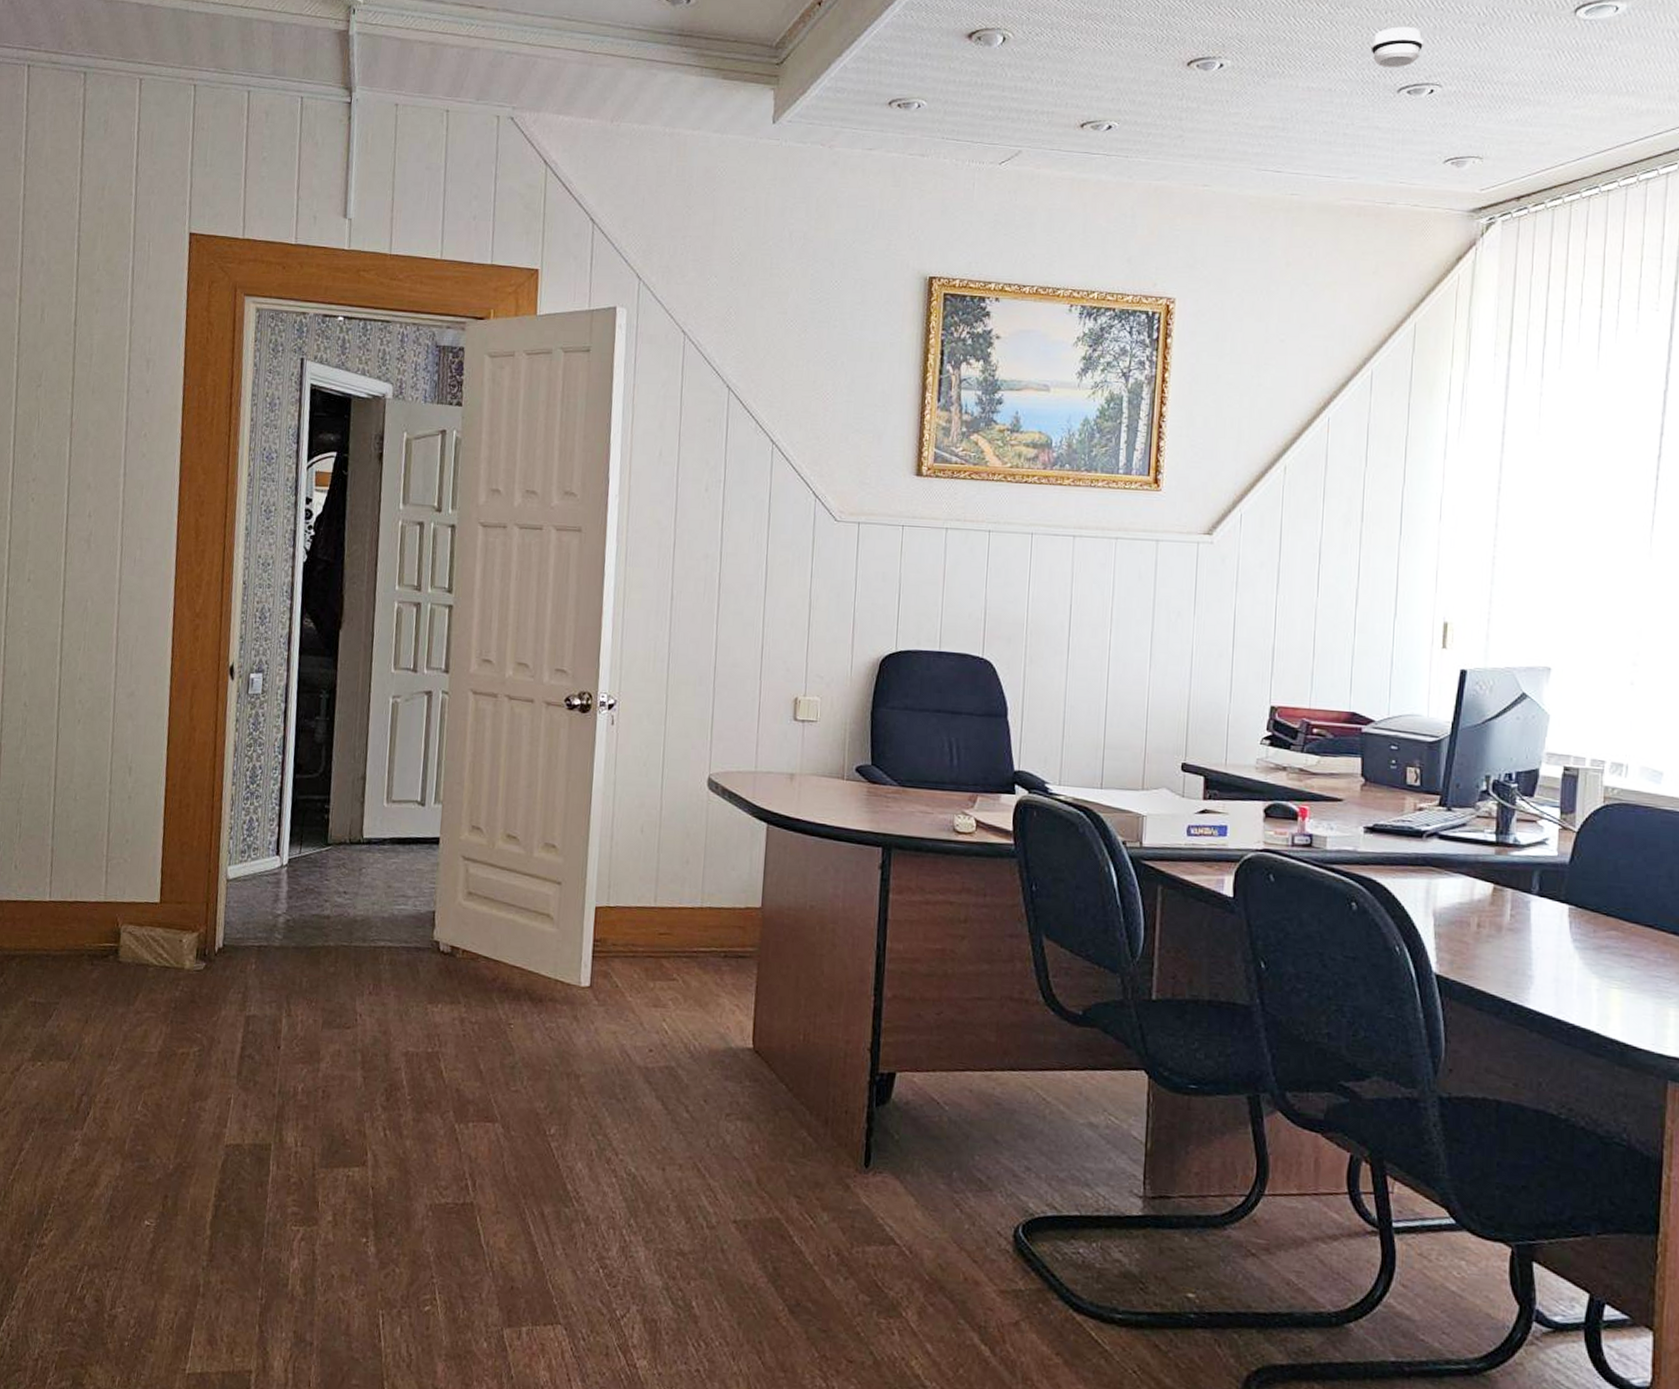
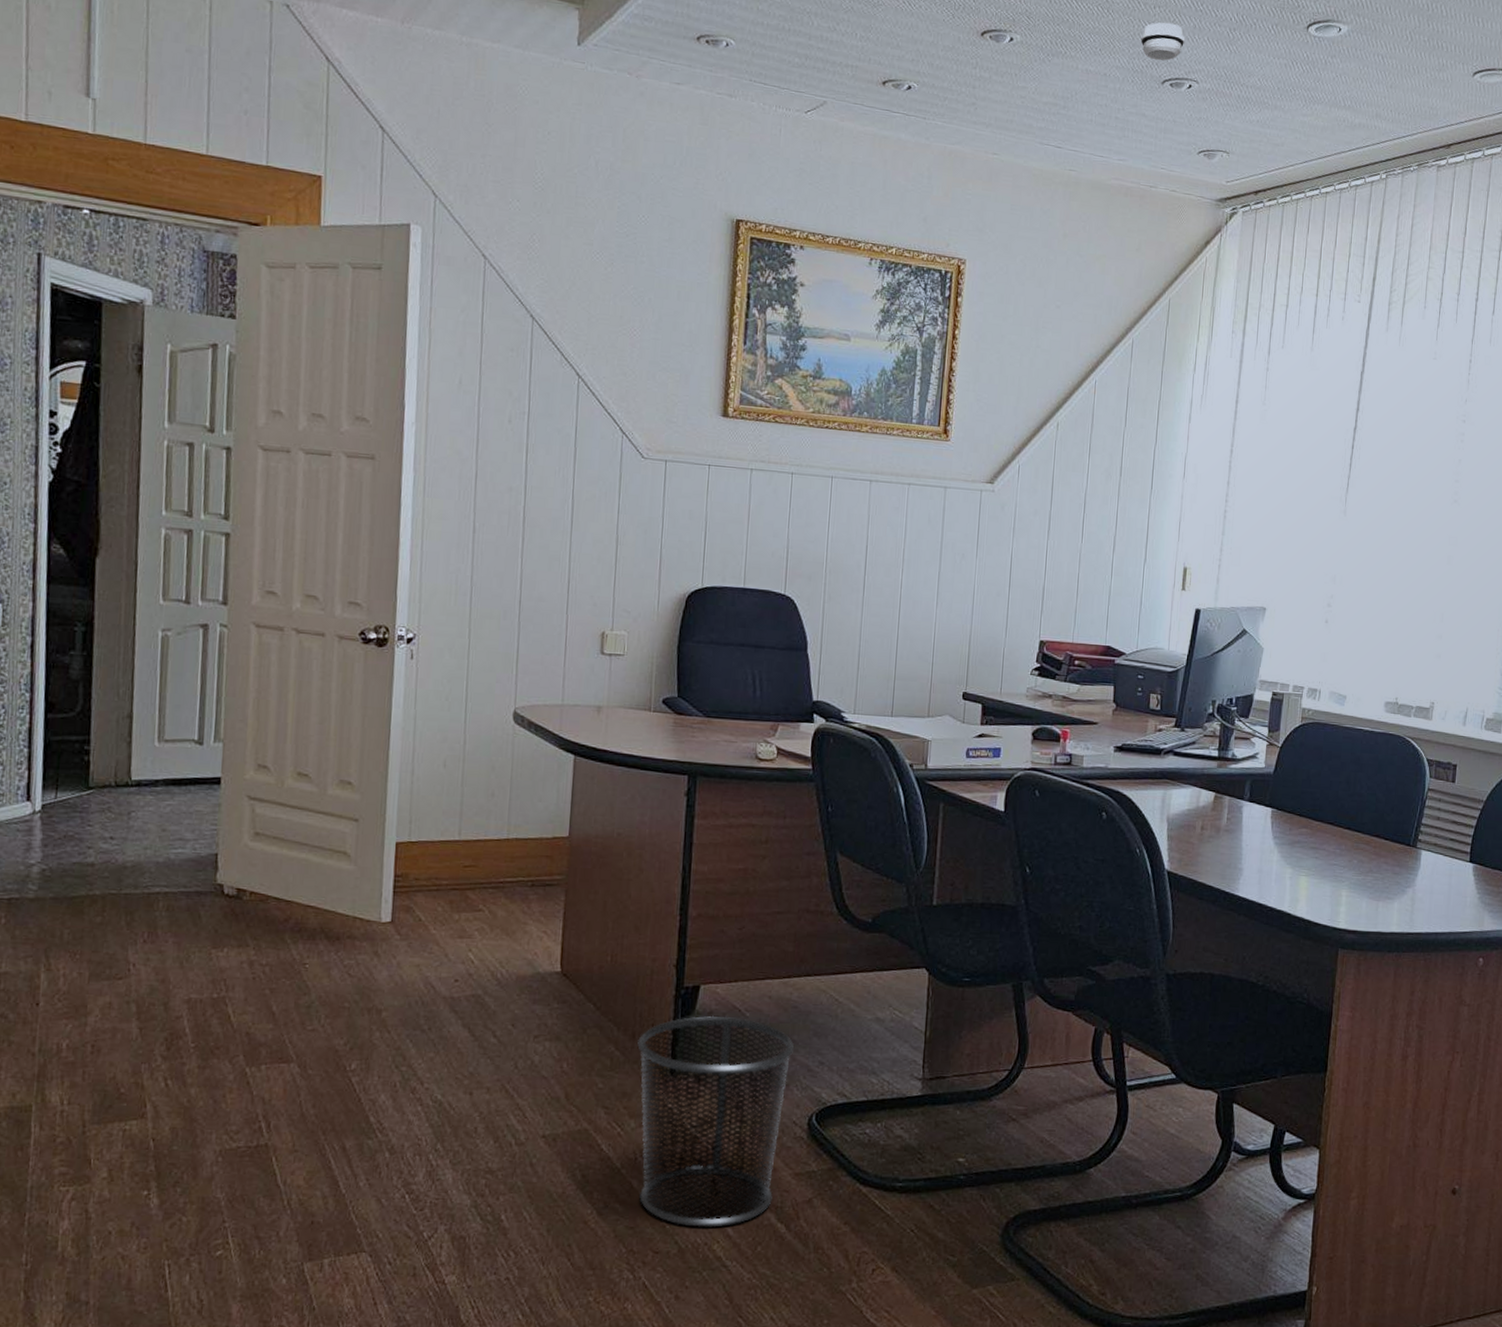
waste bin: none [830,1106,998,1342] -> present [637,1015,795,1227]

